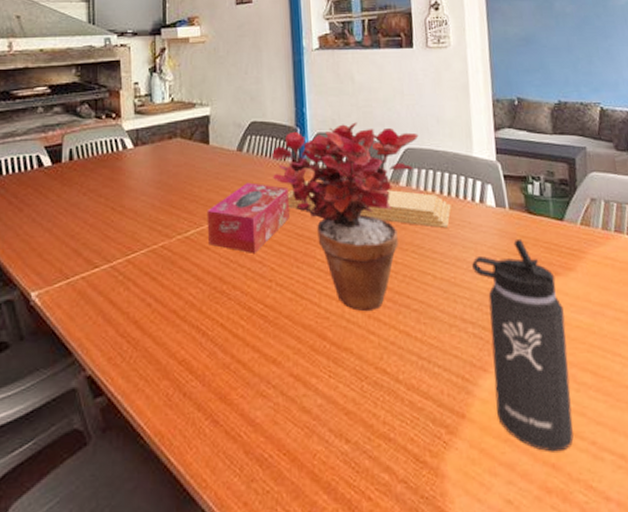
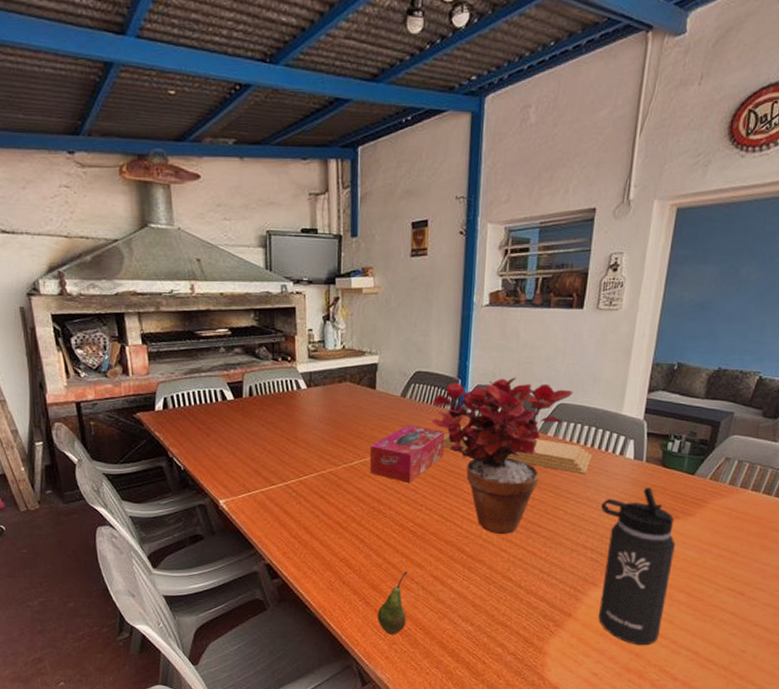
fruit: none [228,371,266,468] -> present [377,571,407,635]

